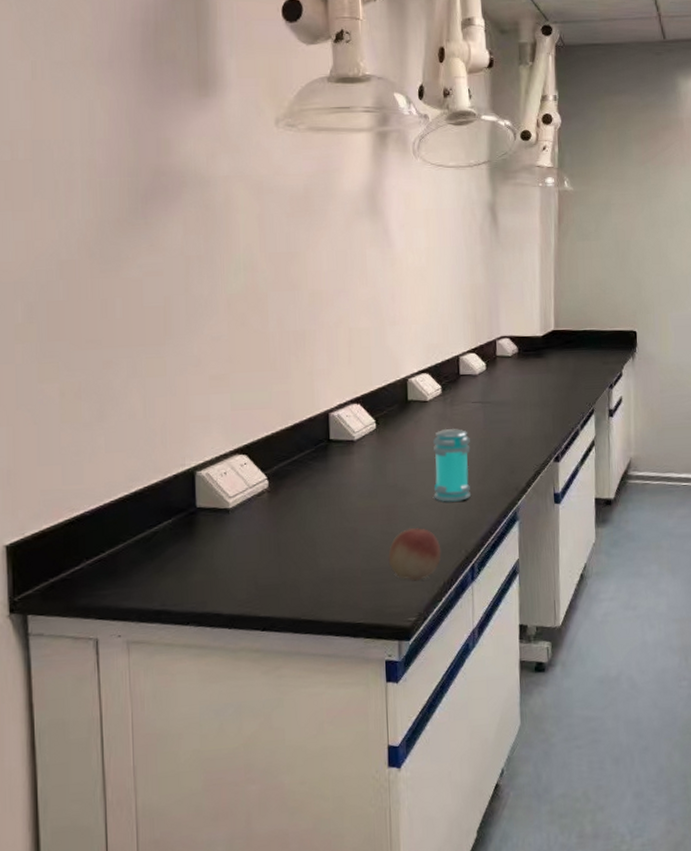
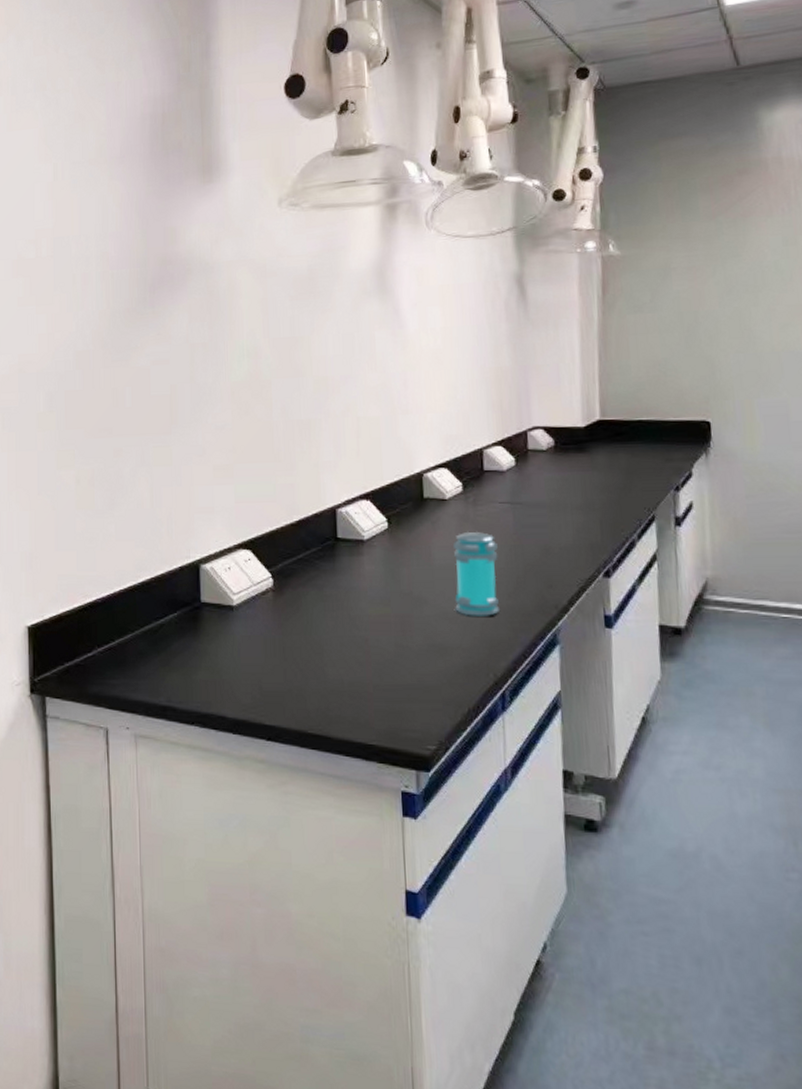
fruit: present [388,528,441,581] -> none [403,643,465,704]

